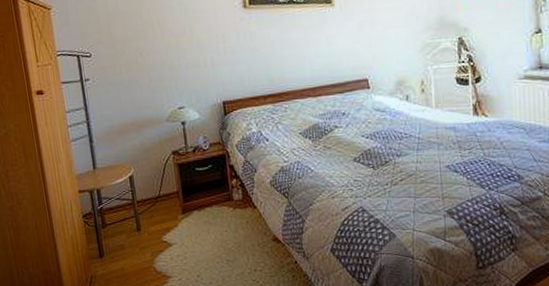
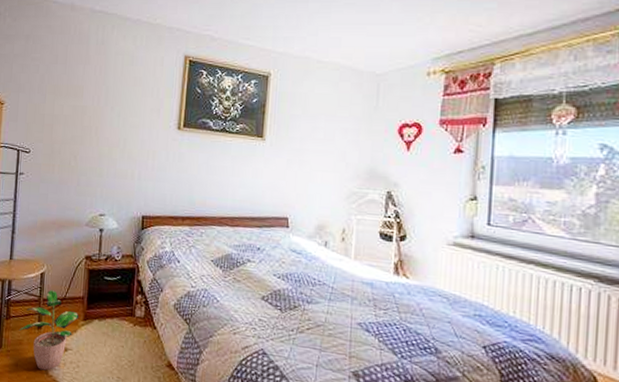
potted plant: none [117,191,178,269] -> present [18,290,80,371]

